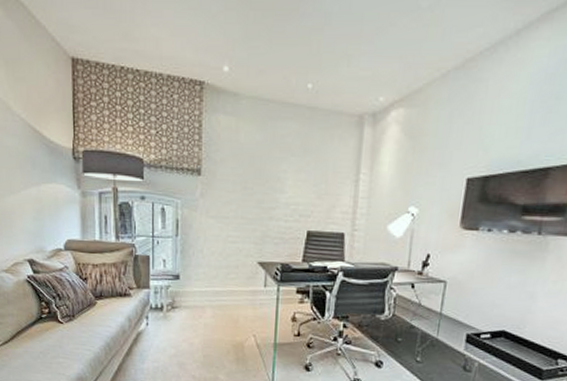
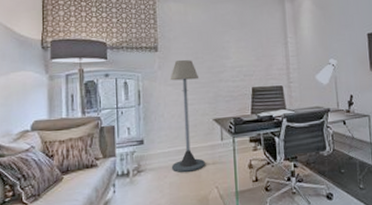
floor lamp: none [207,189,247,316] -> present [170,60,205,172]

